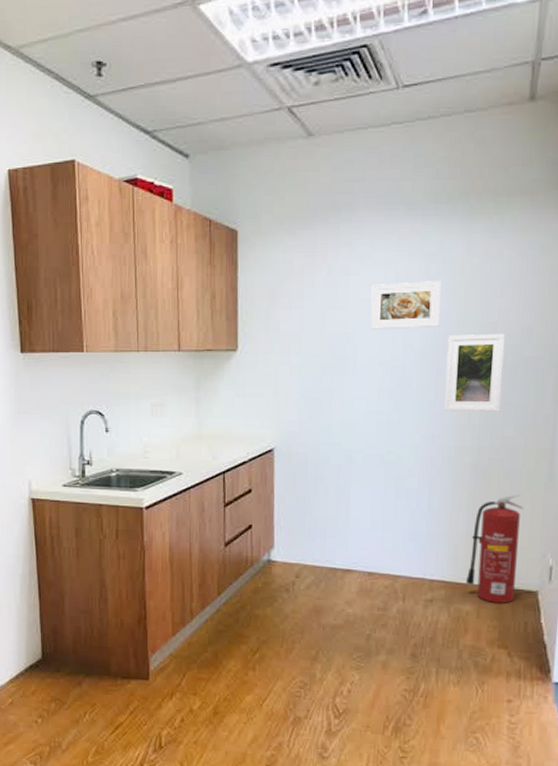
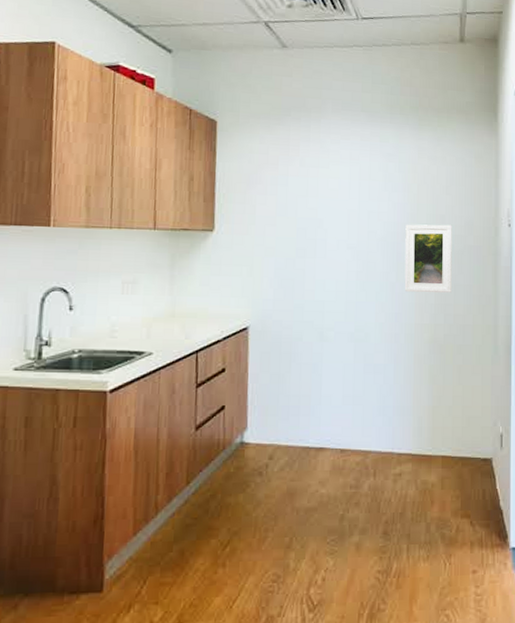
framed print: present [370,281,441,330] -> none [338,177,399,218]
fire extinguisher: present [465,494,524,603] -> none [429,367,475,472]

